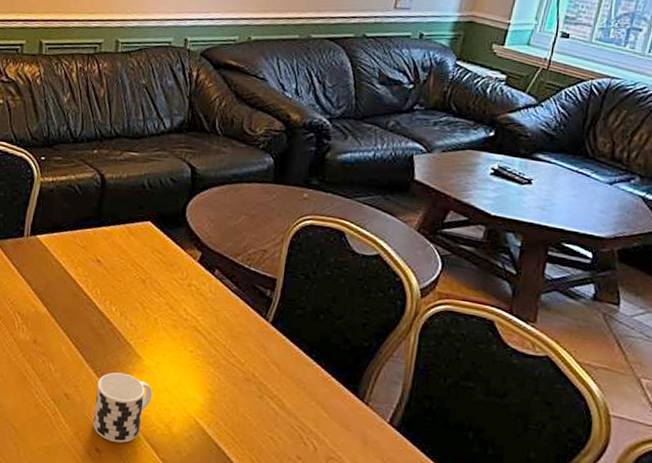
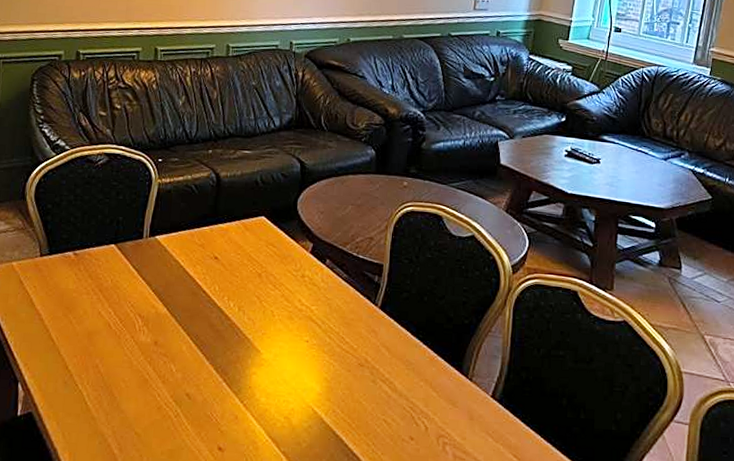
cup: present [93,372,152,443] -> none [215,367,271,439]

